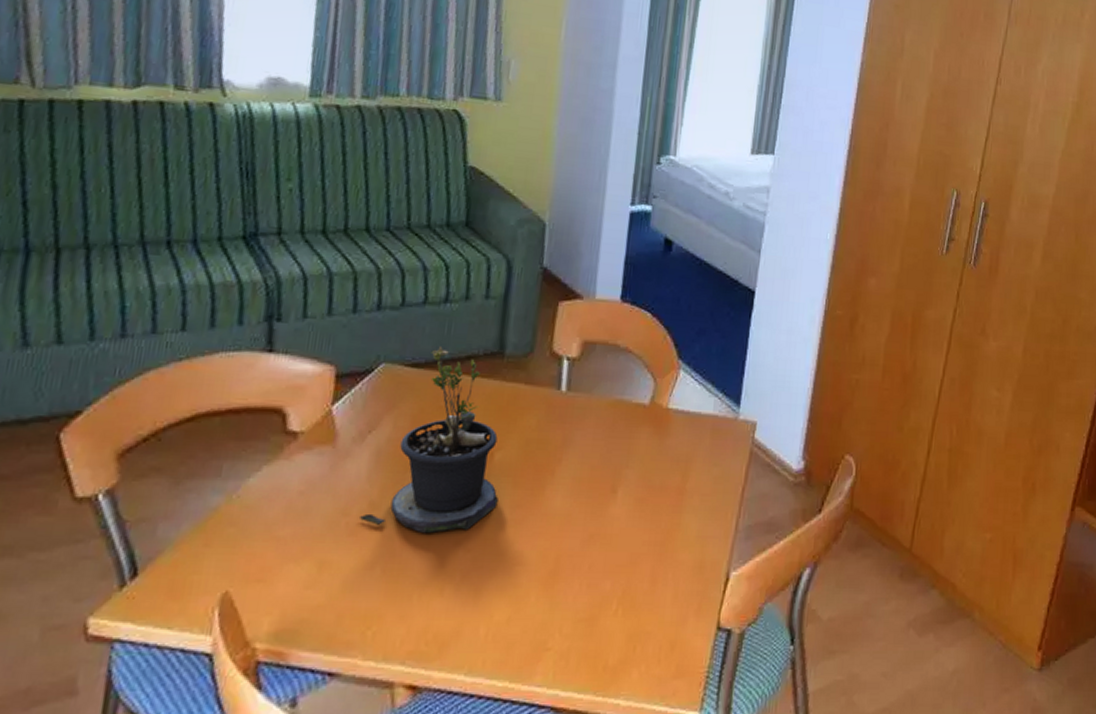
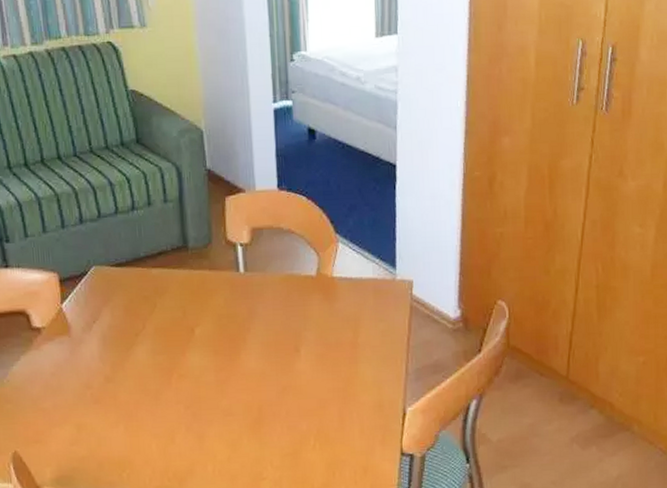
potted plant: present [360,346,498,534] -> none [100,247,204,398]

